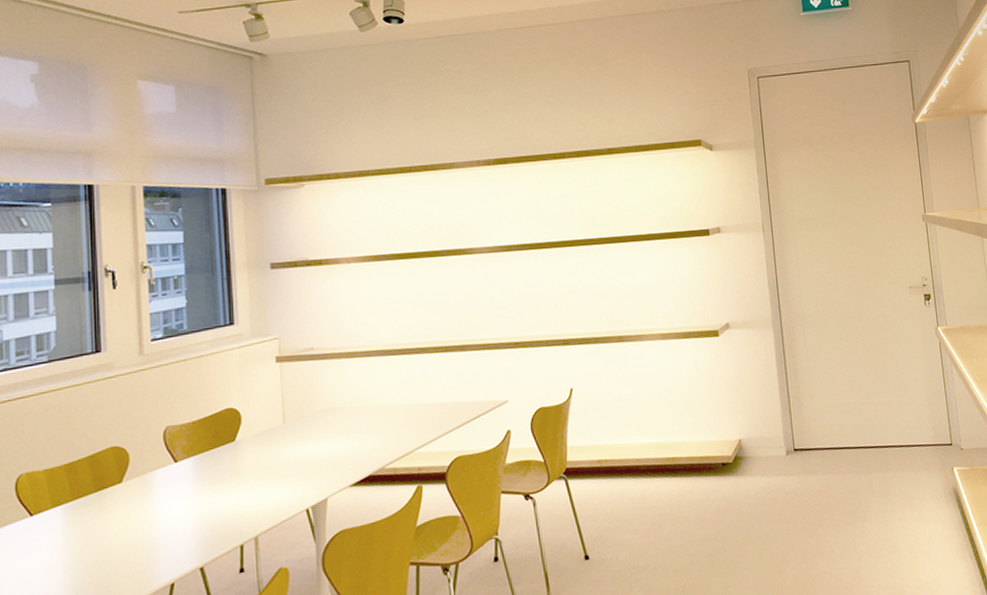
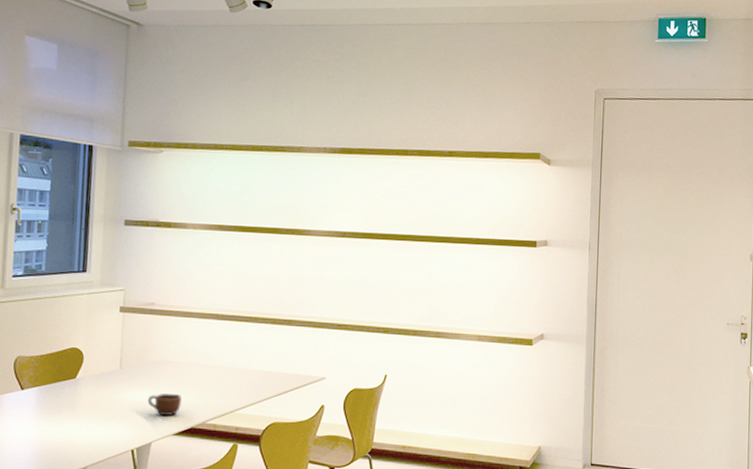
mug: none [317,441,355,467] -> present [147,394,181,416]

